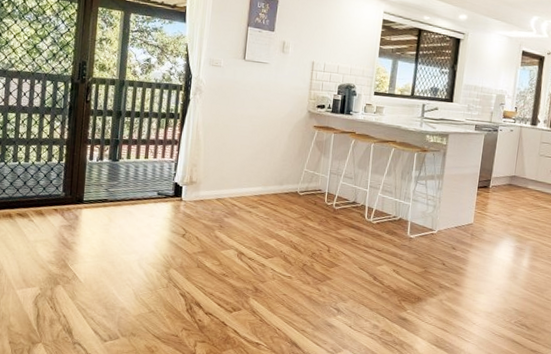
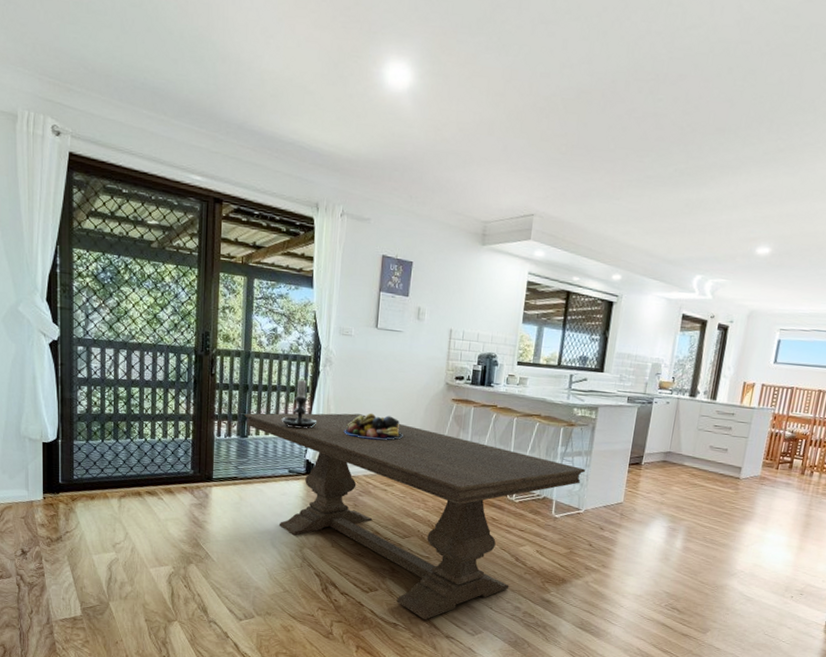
dining table: none [117,138,439,339] -> present [245,413,586,620]
candle holder: none [152,105,187,153] -> present [281,377,318,429]
fruit bowl: none [211,138,268,164] -> present [343,413,403,440]

